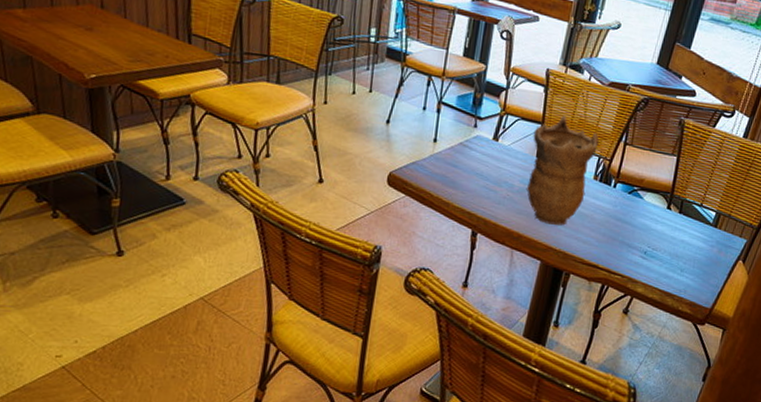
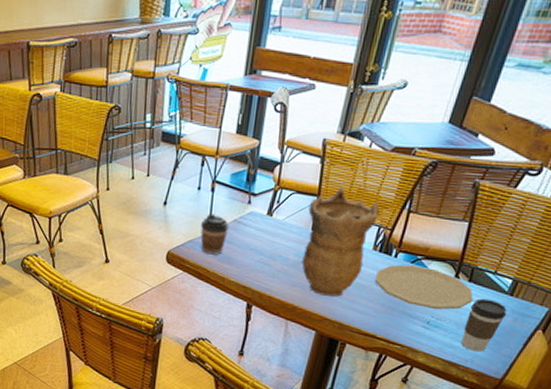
coffee cup: none [424,135,455,179] -> present [200,214,230,255]
plate: none [596,194,684,240] -> present [375,264,474,310]
coffee cup: none [674,229,712,282] -> present [460,298,507,352]

